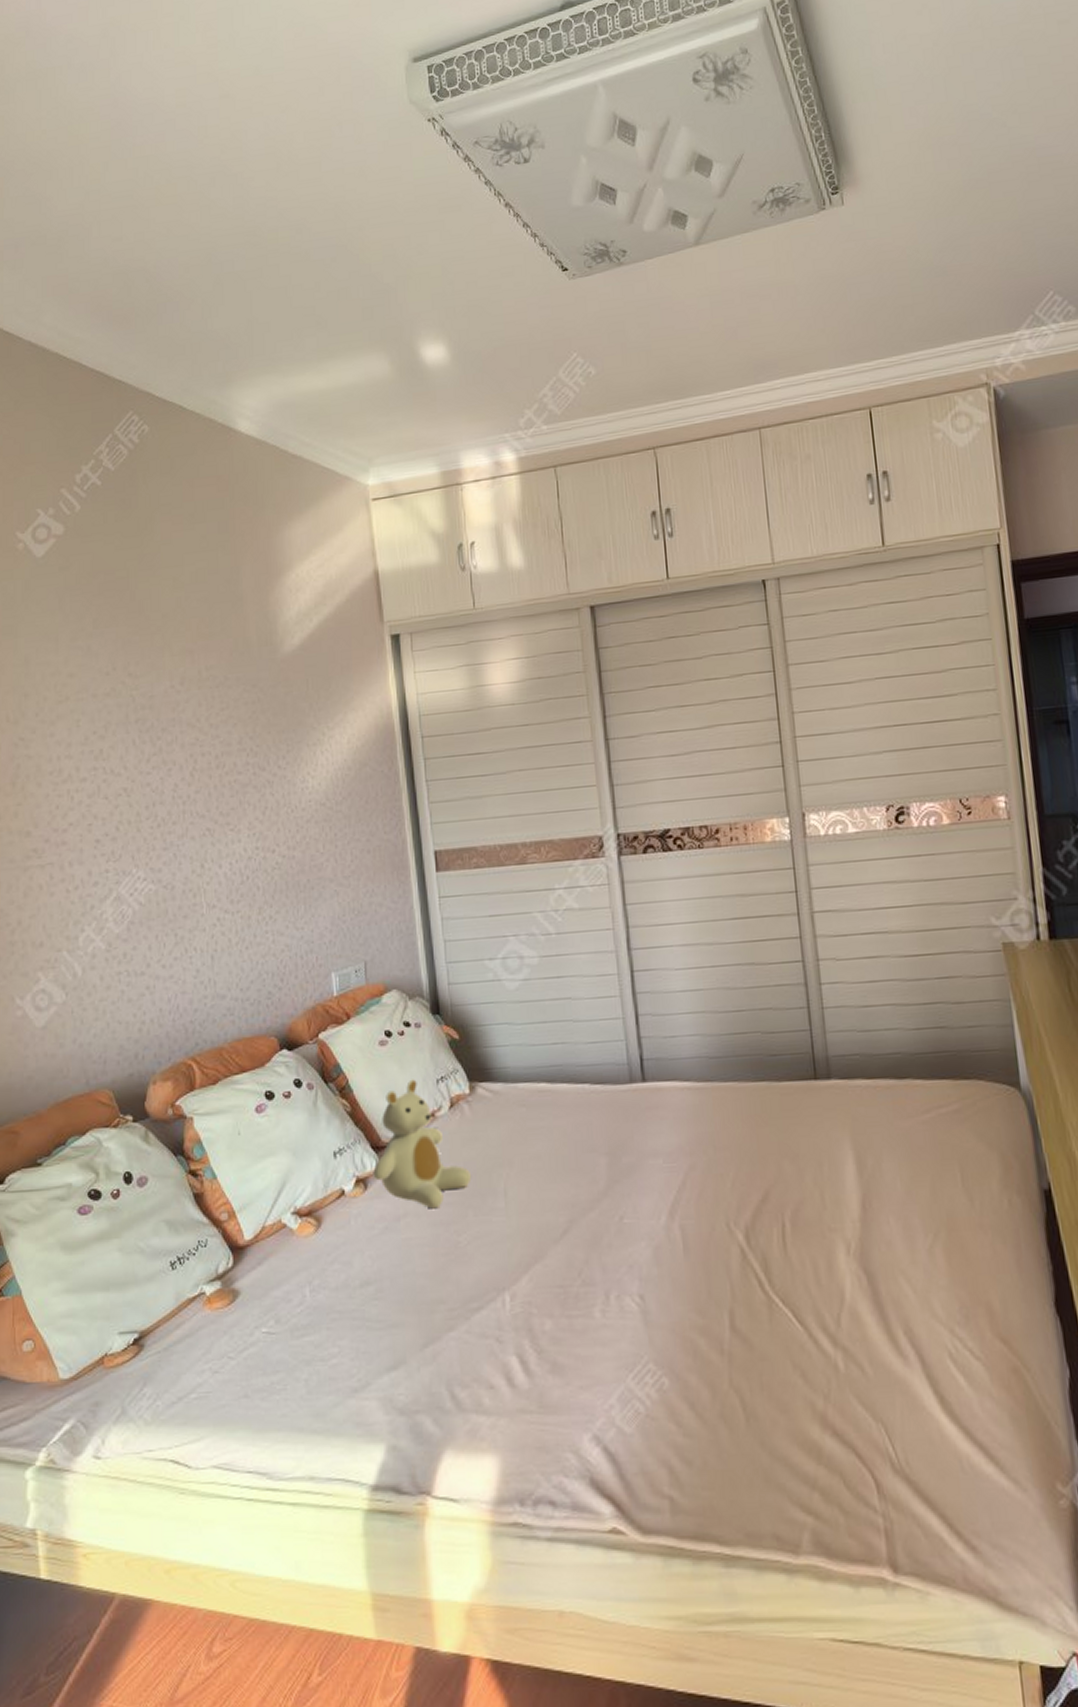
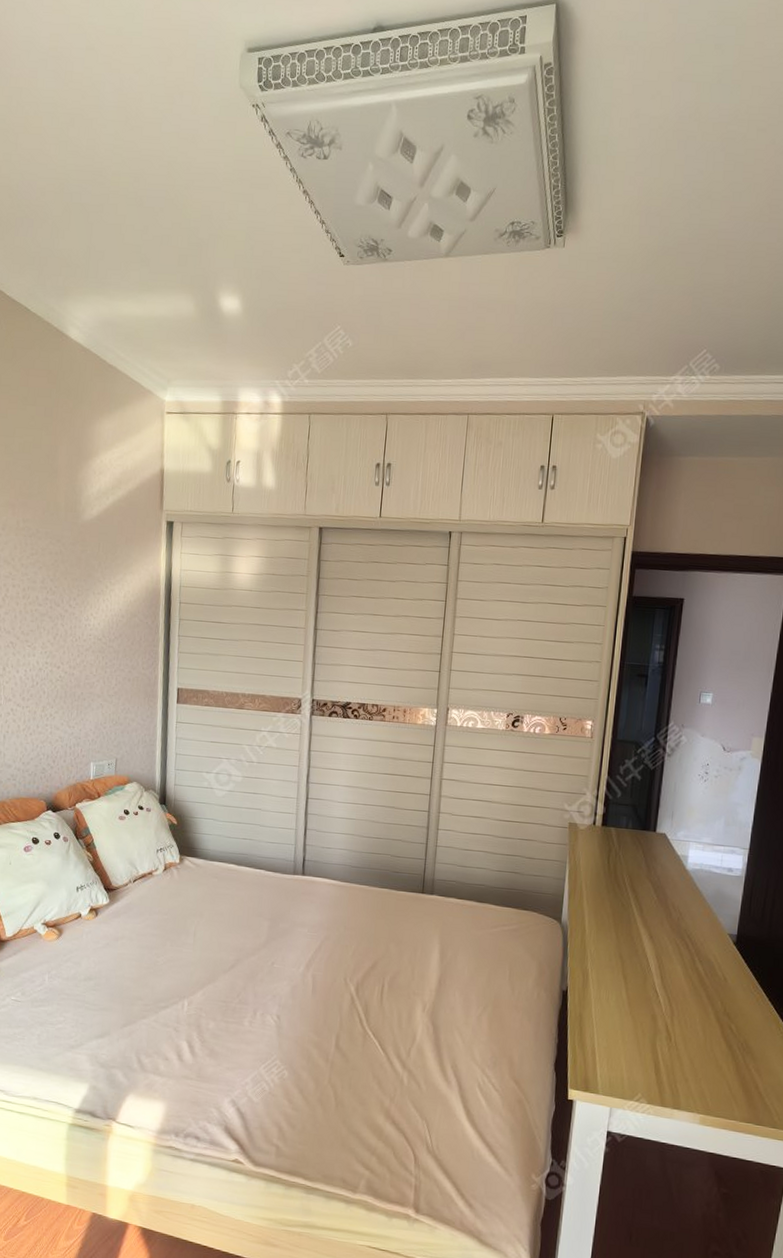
stuffed bear: present [373,1079,472,1209] -> none [103,846,173,937]

